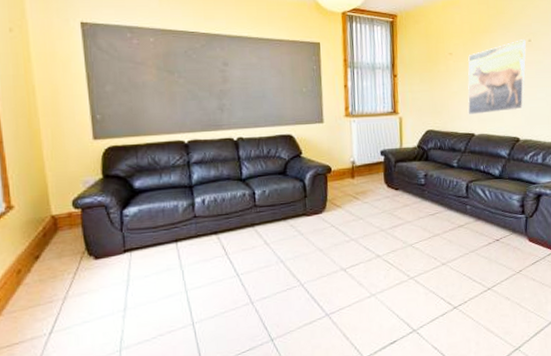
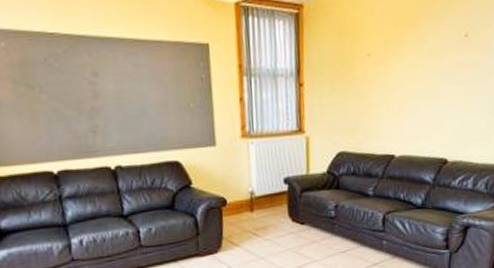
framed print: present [467,39,527,115] -> none [387,34,462,133]

